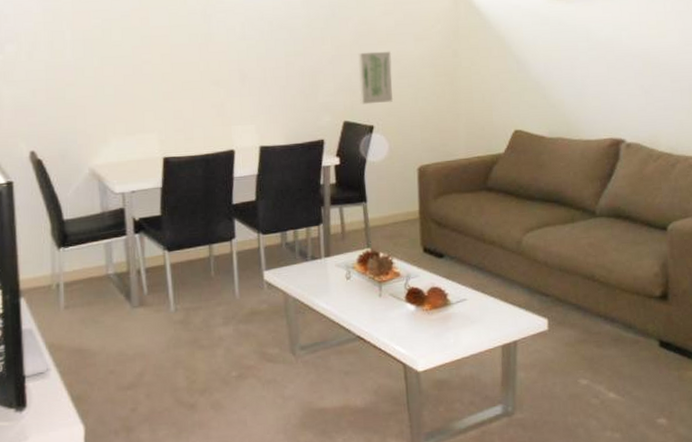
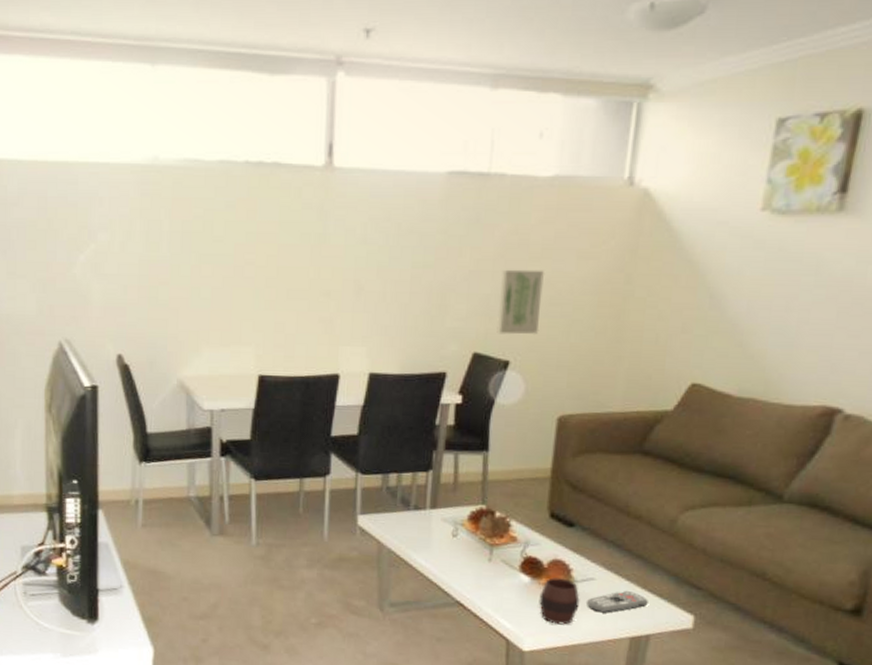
cup: none [425,302,458,344] -> present [539,577,580,625]
remote control: none [463,305,511,328] -> present [587,590,648,613]

